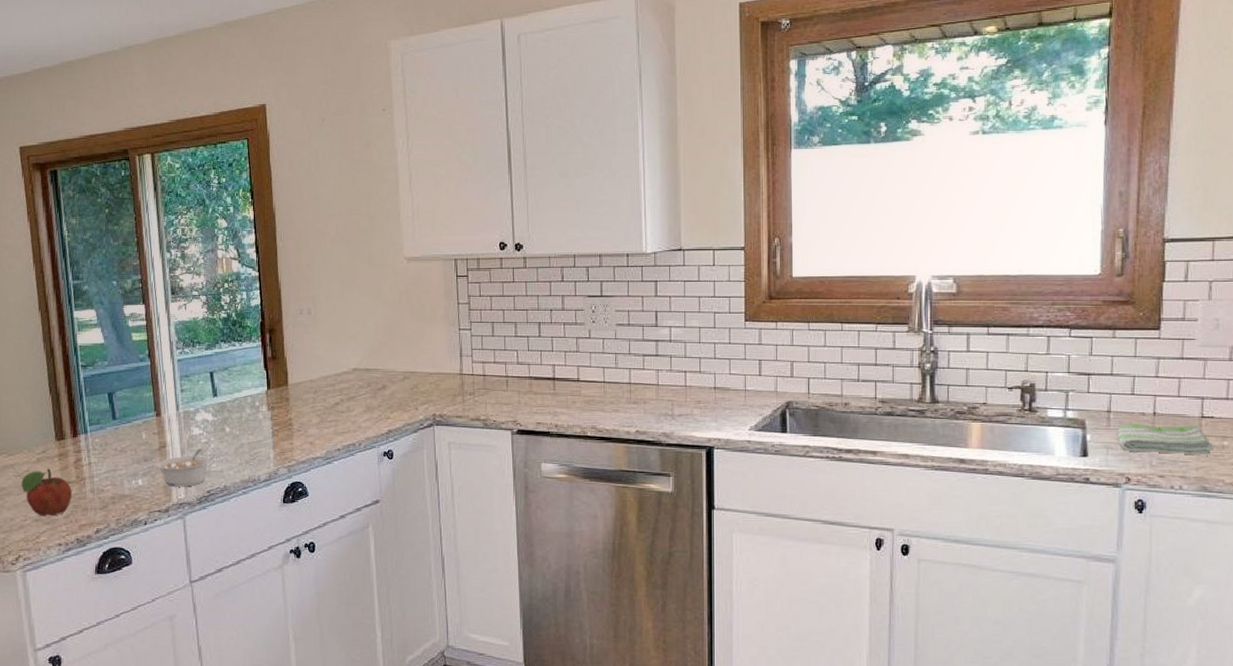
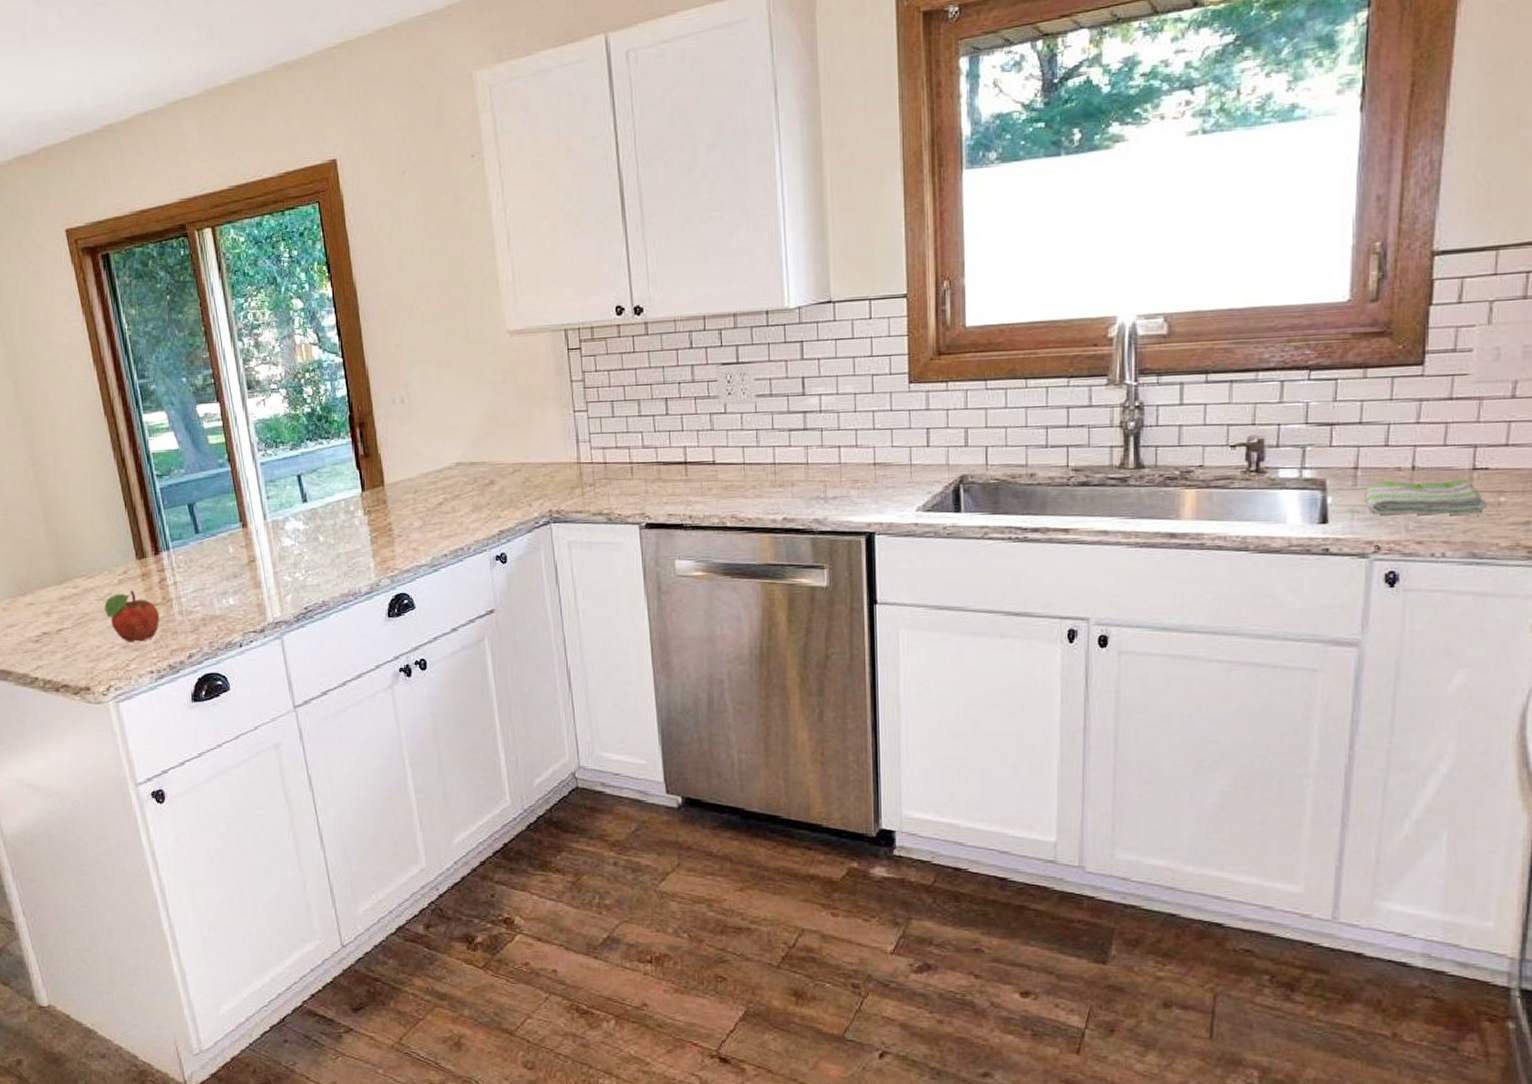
legume: present [156,449,211,487] -> none [246,561,306,605]

